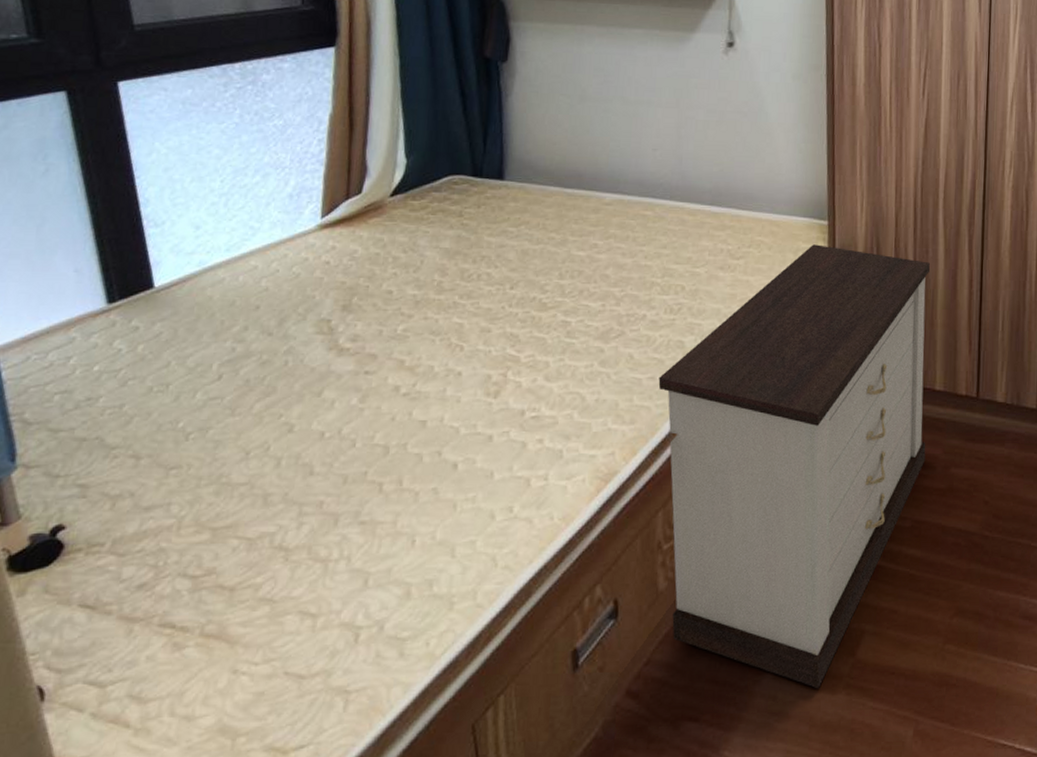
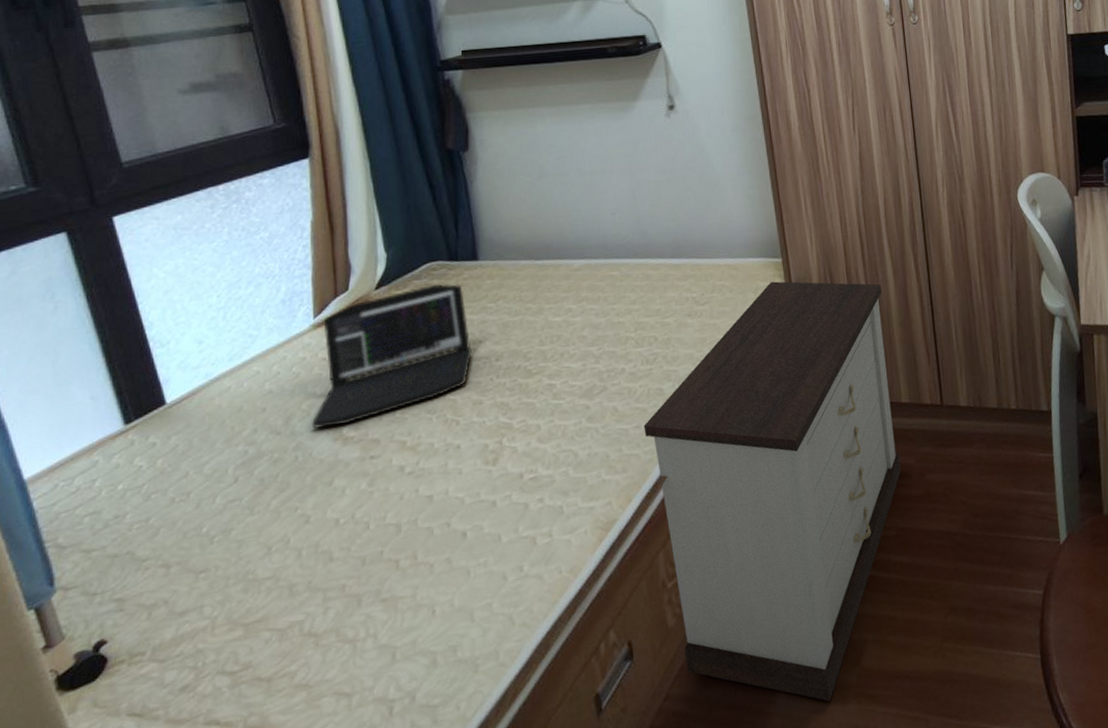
laptop: none [306,199,487,336] -> present [311,283,473,429]

